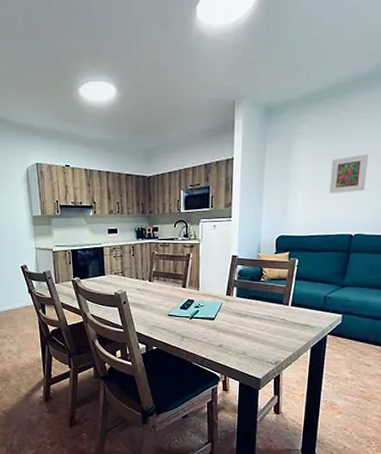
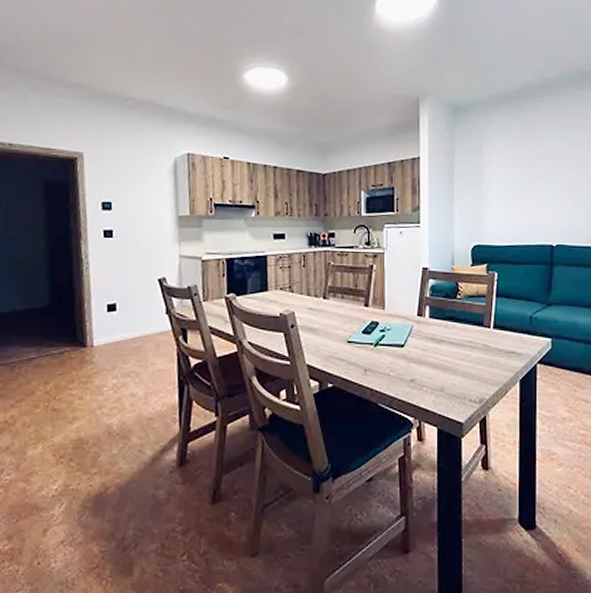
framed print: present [329,154,368,194] -> none [524,159,562,200]

